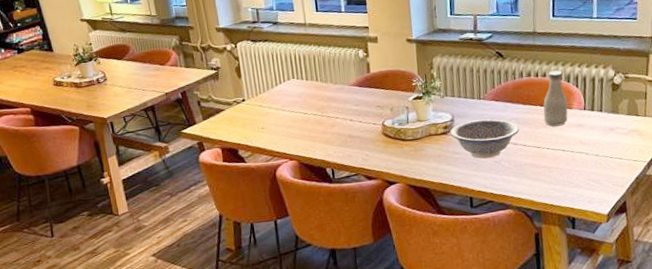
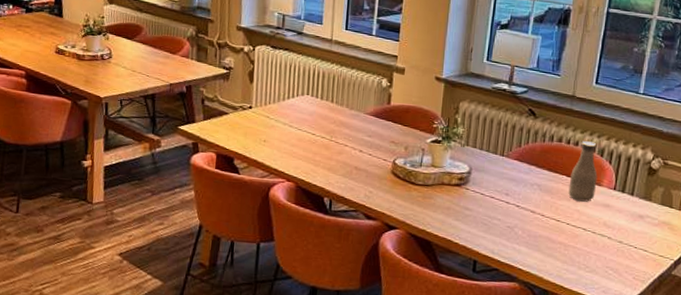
decorative bowl: present [449,119,519,159] -> none [464,177,540,222]

